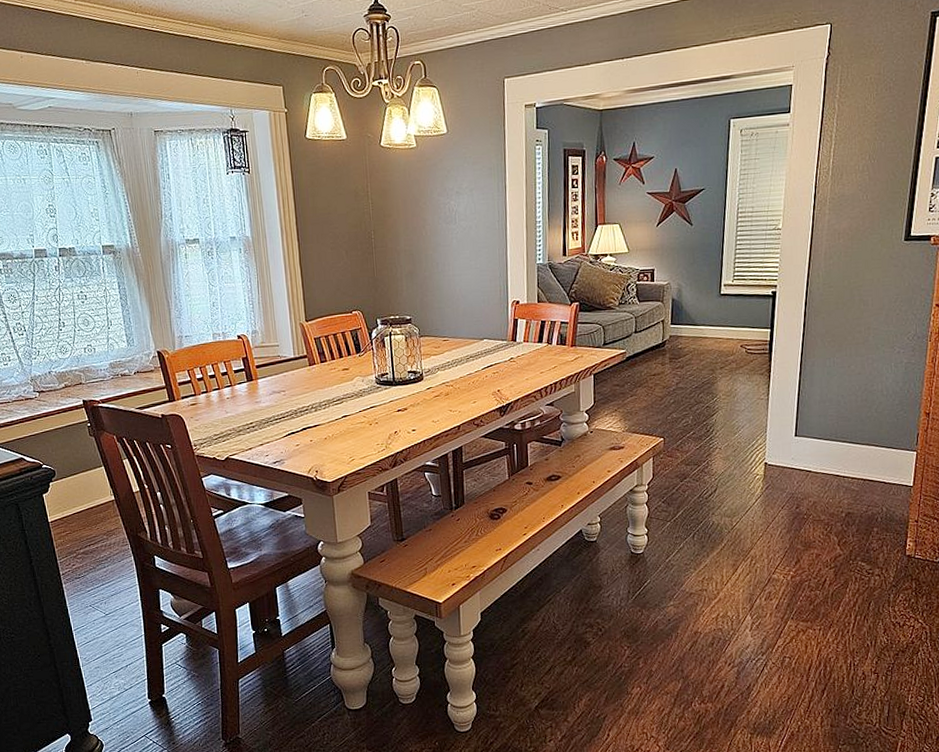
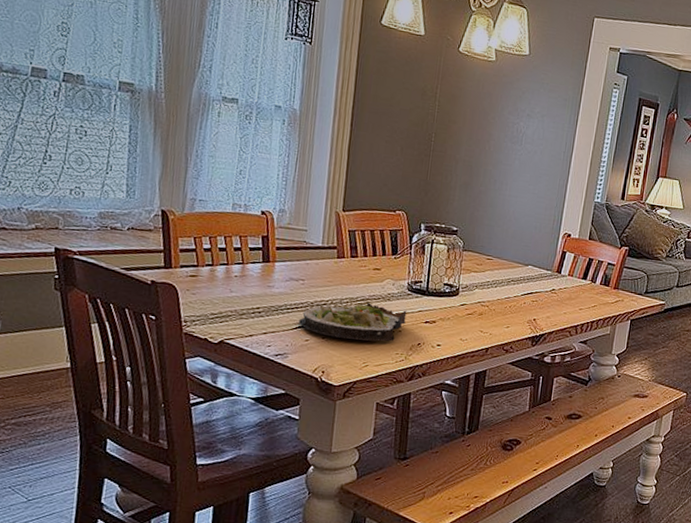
salad plate: none [287,400,380,439] -> present [299,301,407,342]

